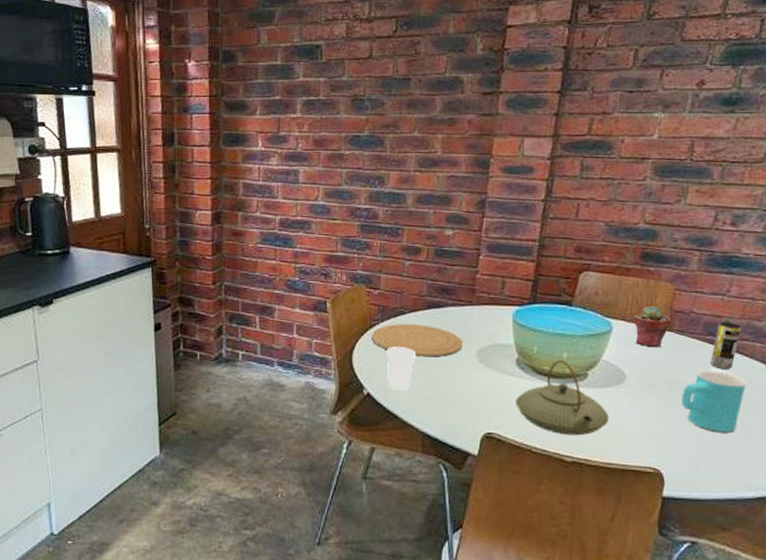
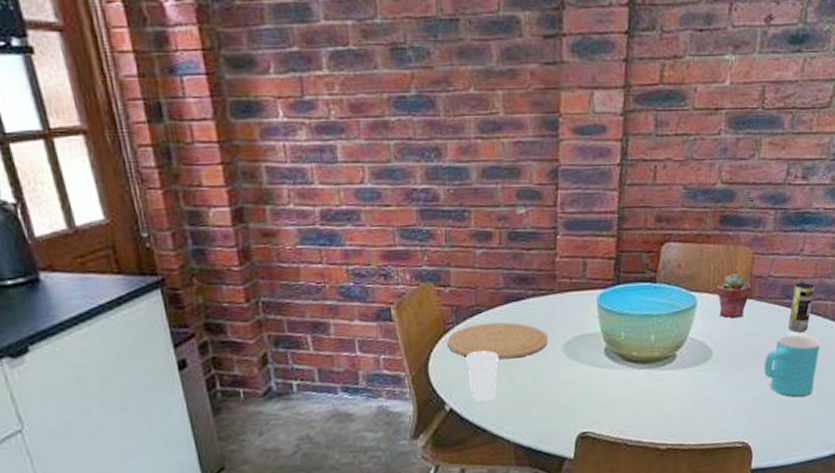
teapot: present [516,360,610,436] -> none [607,343,699,423]

